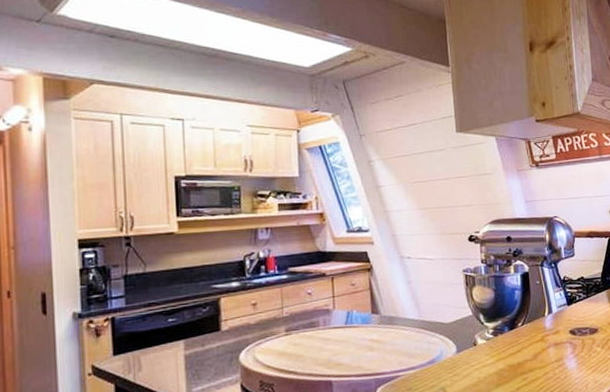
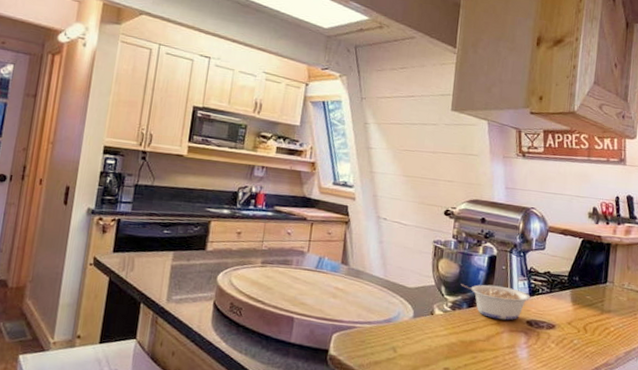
legume: none [498,301,569,336] -> present [461,284,531,321]

